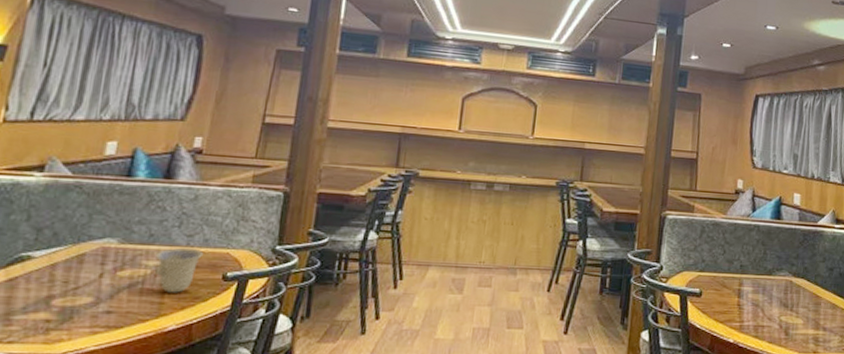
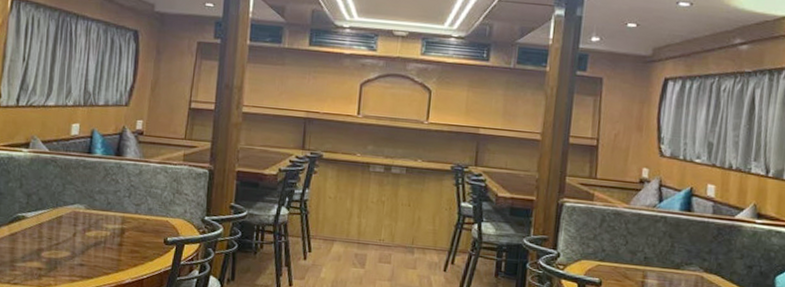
cup: present [155,247,204,293] -> none [113,214,149,253]

